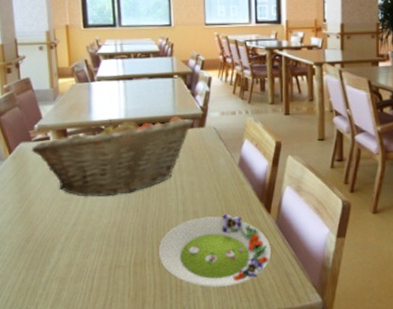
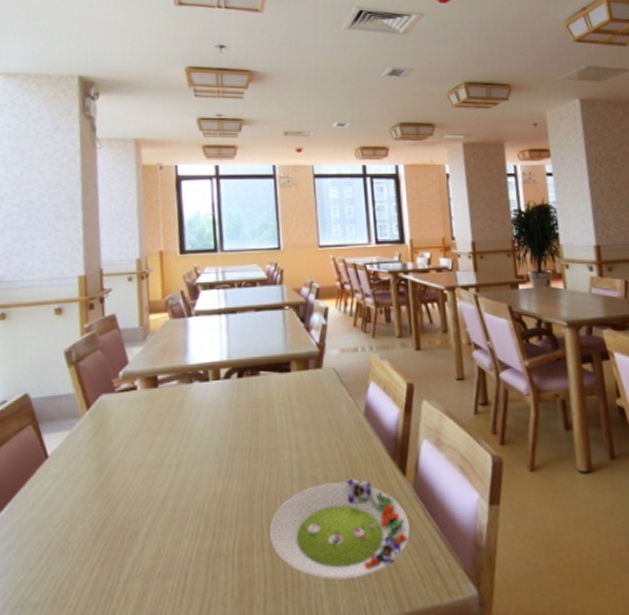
fruit basket: present [31,117,193,197] -> none [114,356,308,462]

